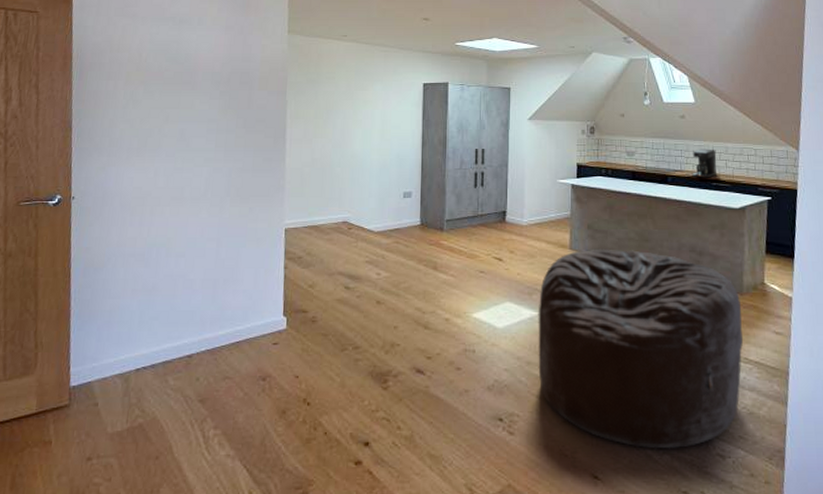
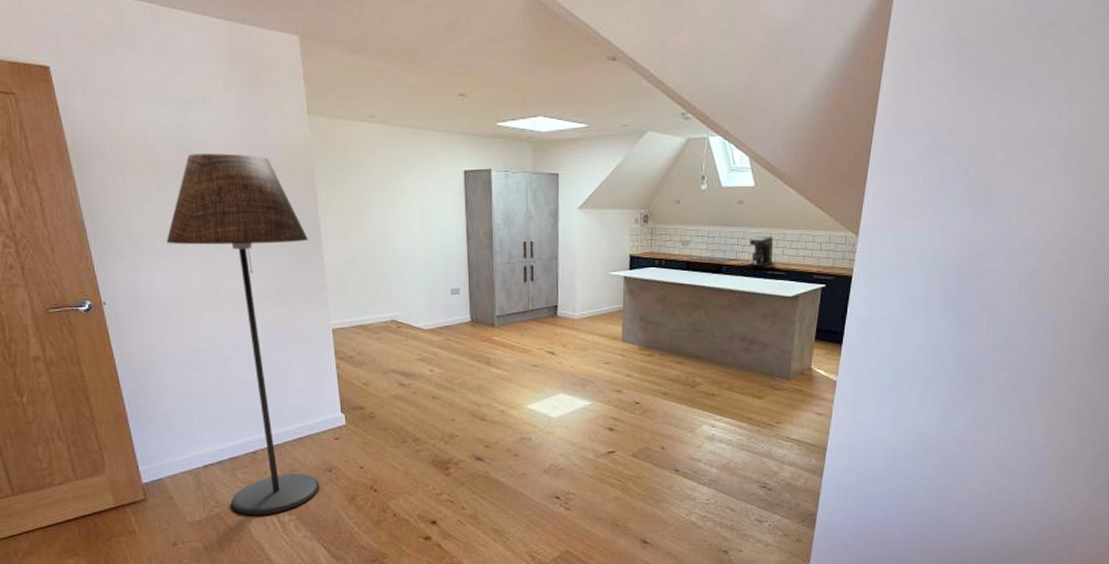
floor lamp: none [142,65,274,428] -> present [166,153,320,516]
bean bag chair: present [538,250,743,449] -> none [591,340,788,517]

